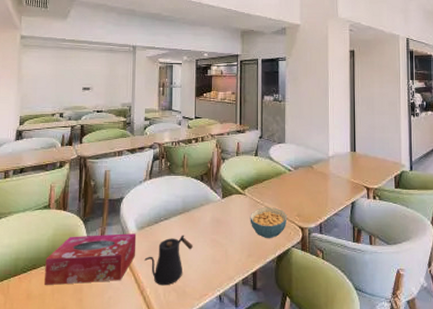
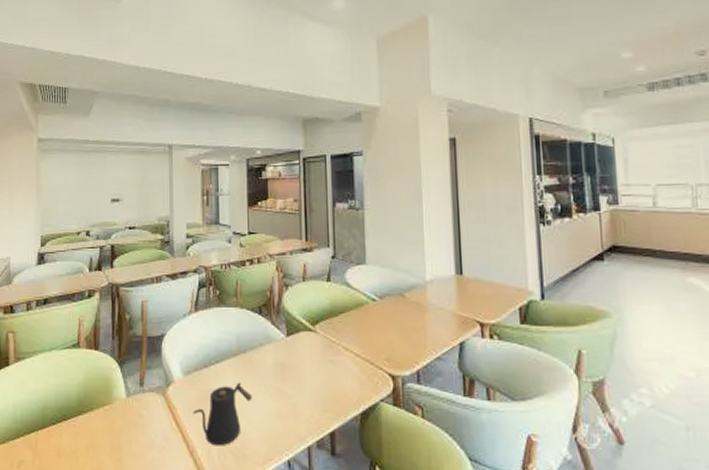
tissue box: present [45,233,137,285] -> none [77,379,183,441]
cereal bowl: present [250,207,288,239] -> none [323,348,373,390]

